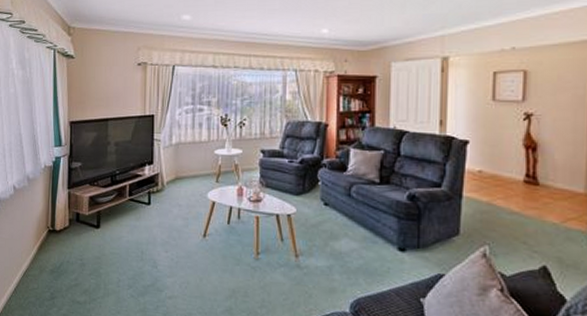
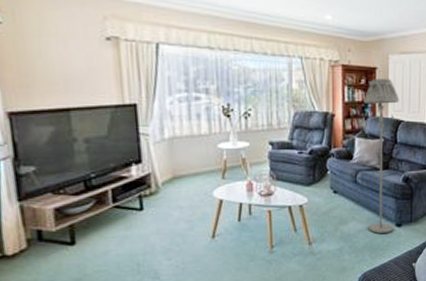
floor lamp: none [360,87,404,257] -> present [363,79,400,234]

